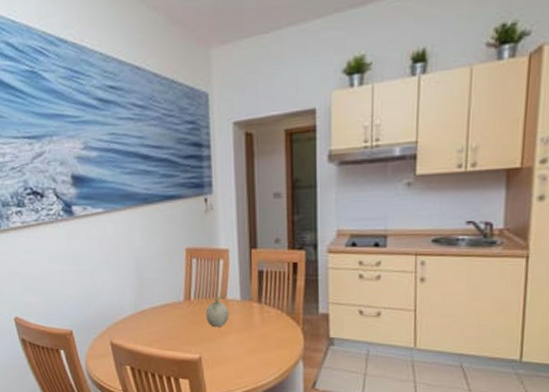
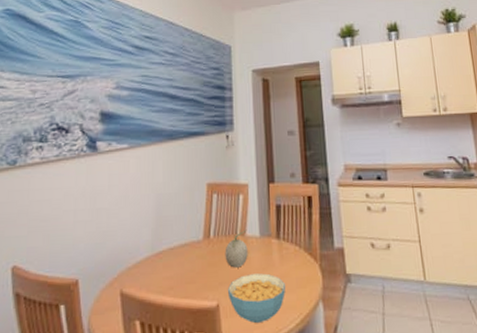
cereal bowl: none [208,333,267,375] -> present [227,273,286,324]

